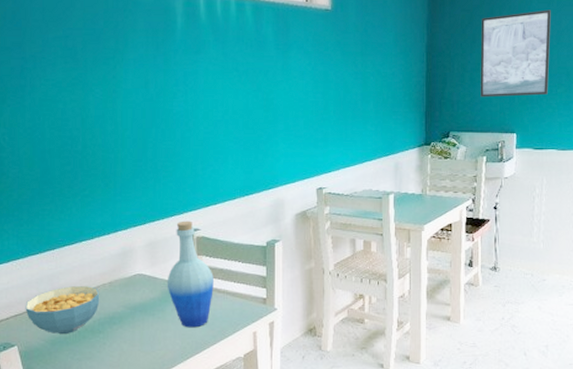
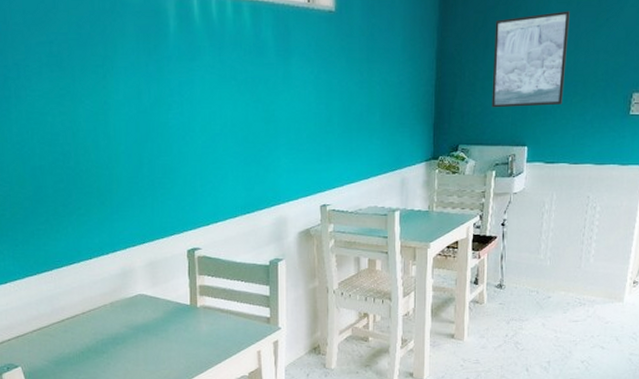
cereal bowl: present [25,286,100,335] -> none [26,307,102,355]
bottle: present [167,220,214,328] -> none [169,239,217,348]

